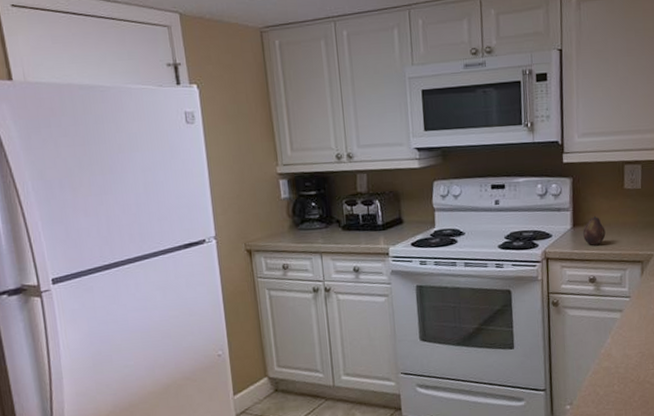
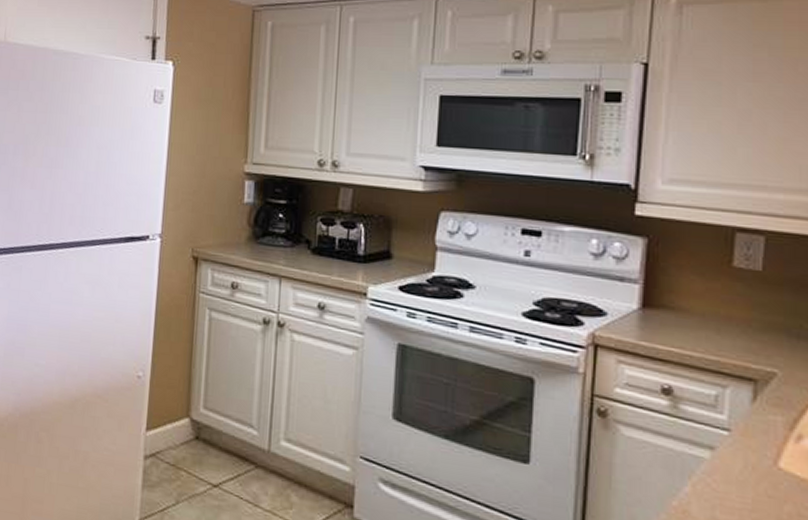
fruit: present [583,216,606,245] -> none [657,298,696,341]

